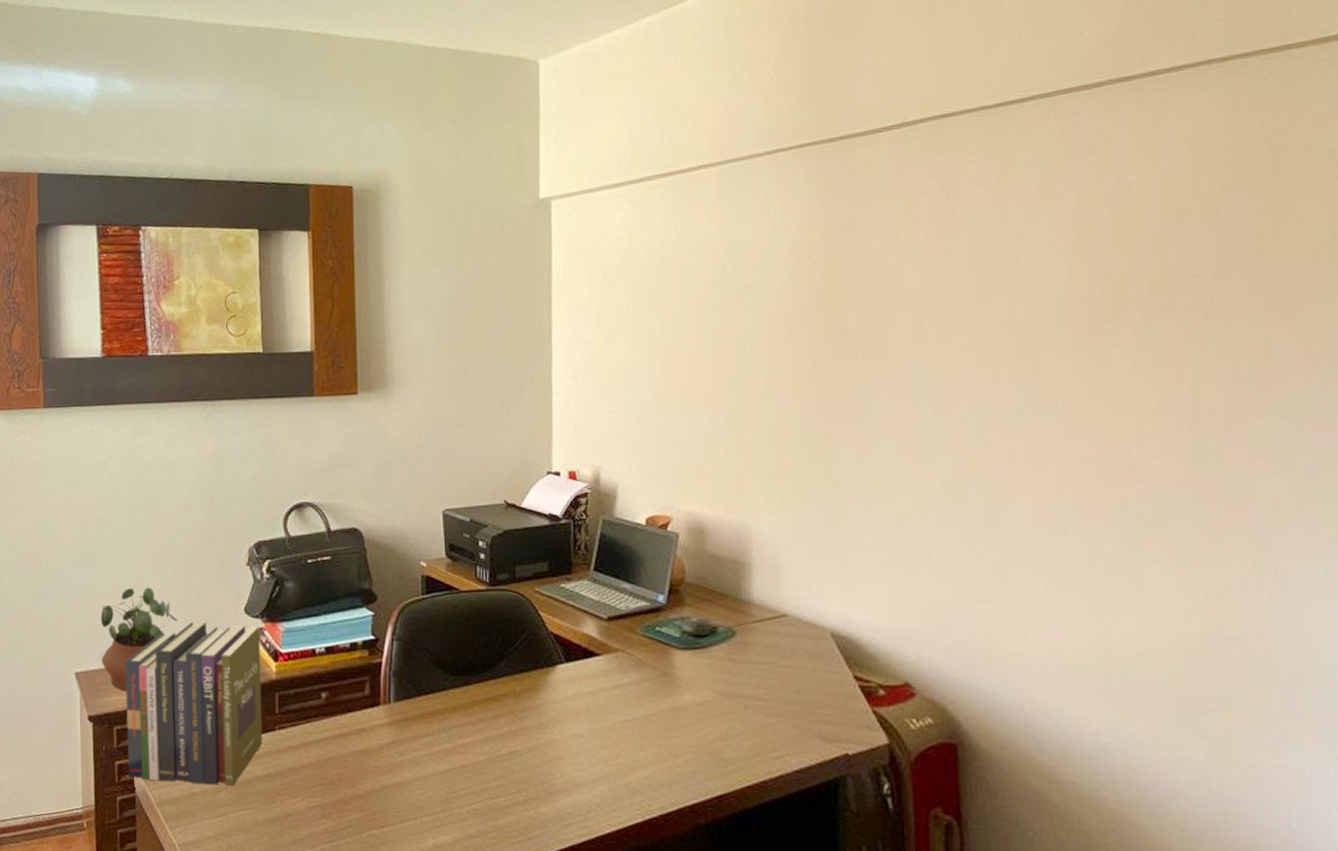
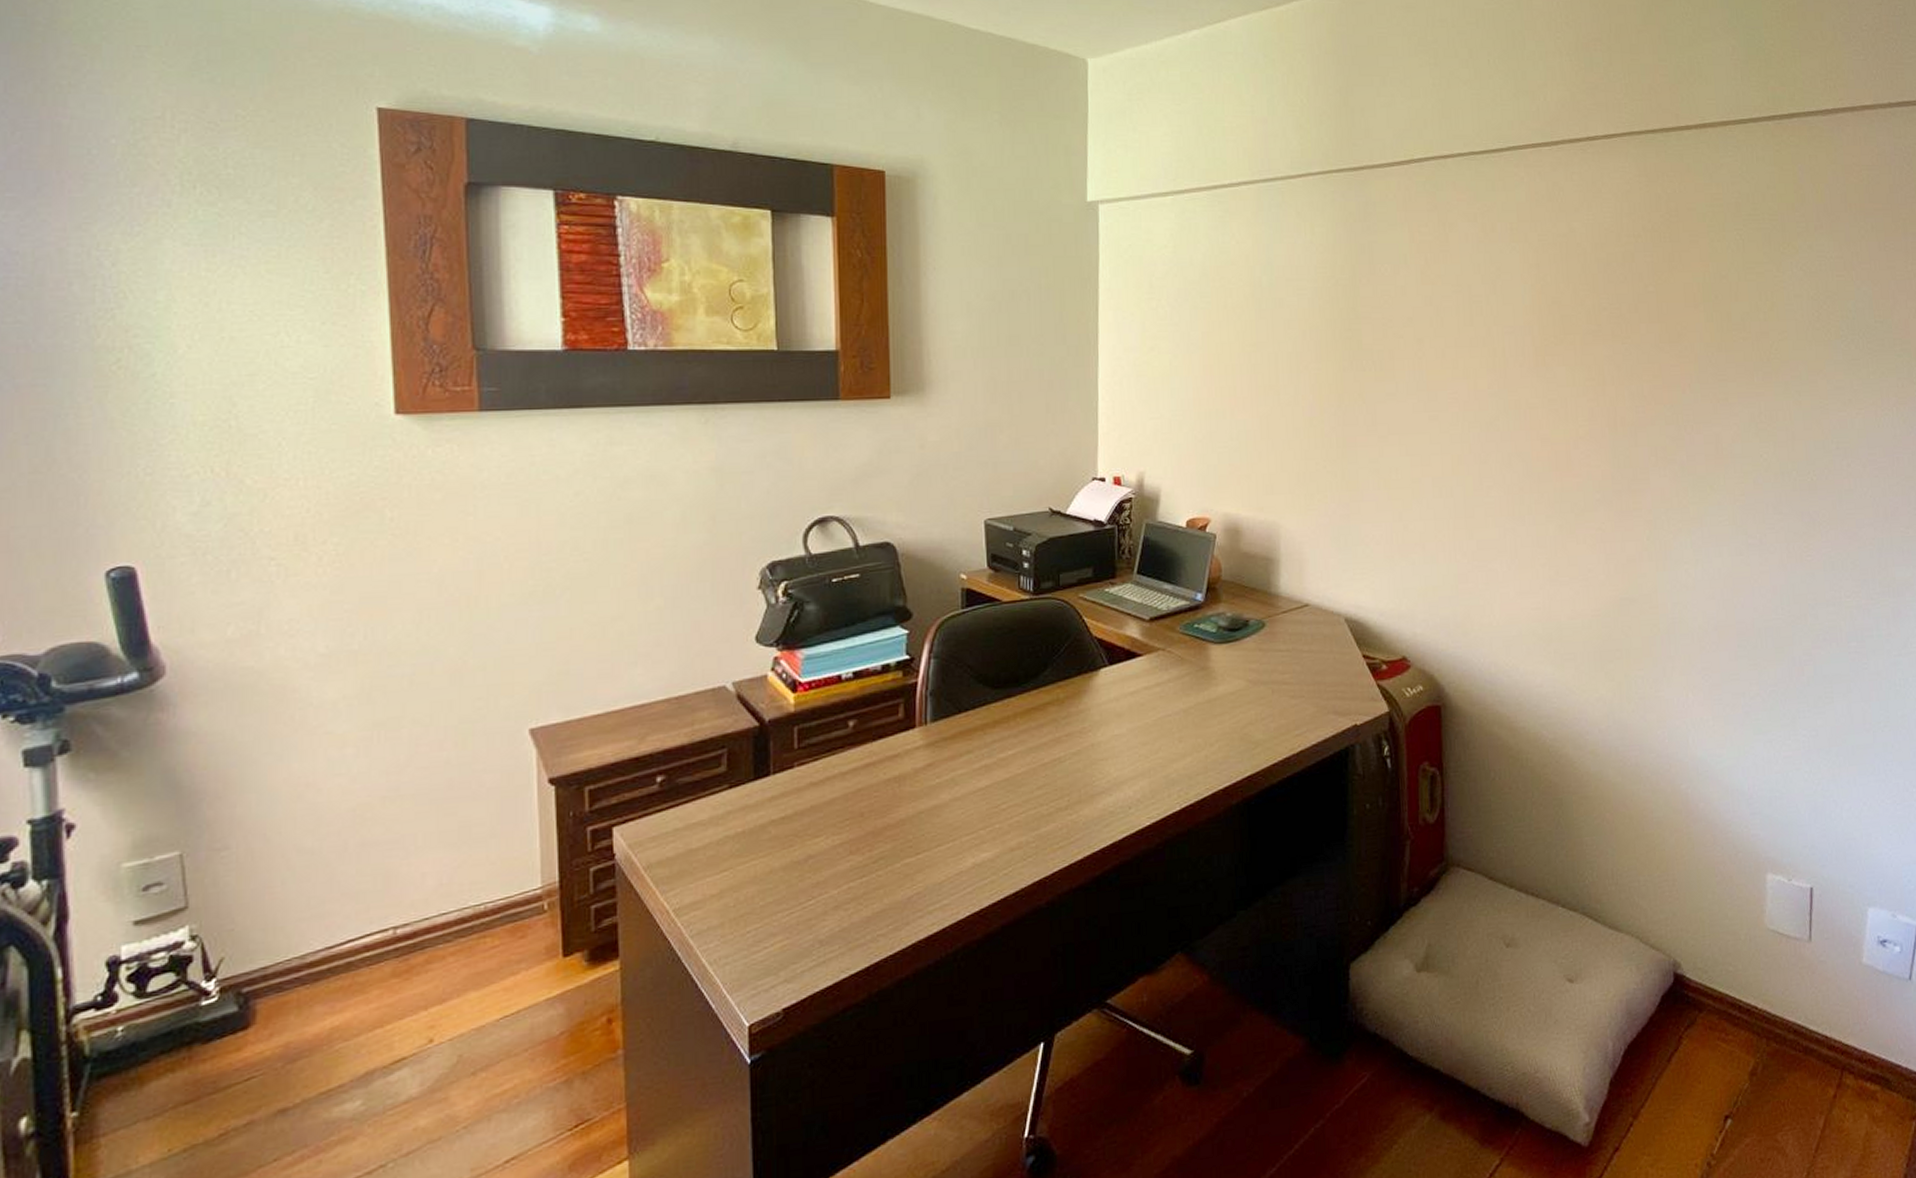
potted plant: present [100,587,179,691] -> none [565,621,671,744]
books: present [125,621,262,786] -> none [599,655,778,843]

